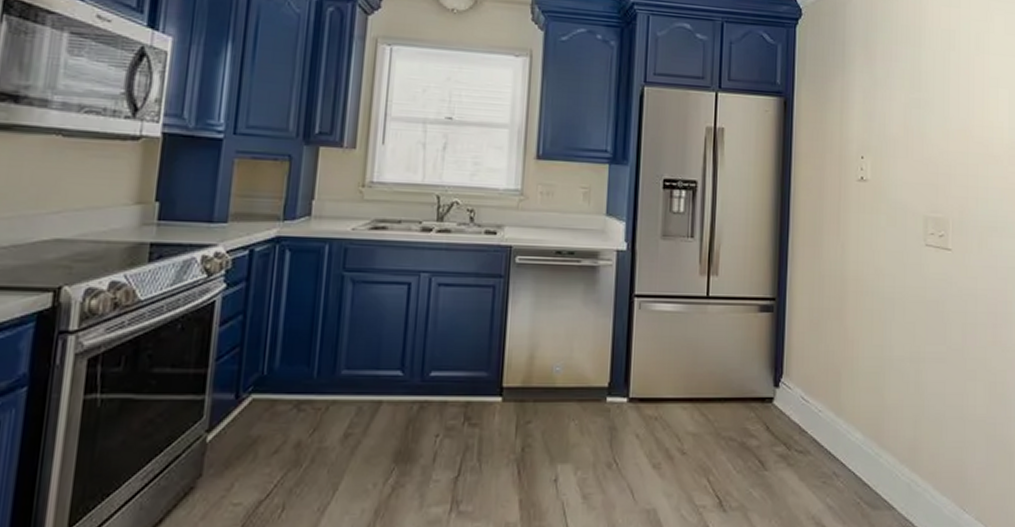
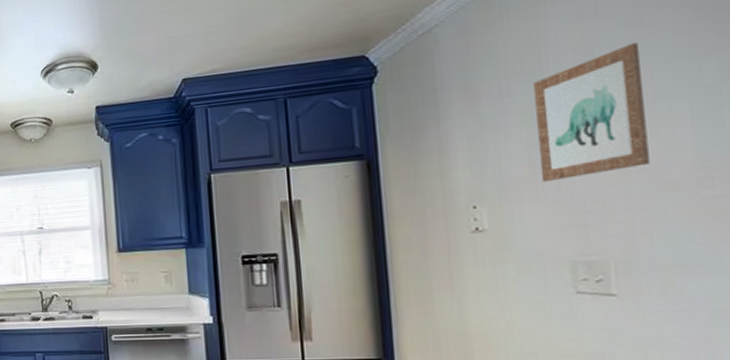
wall art: none [911,34,982,143] -> present [534,42,650,182]

